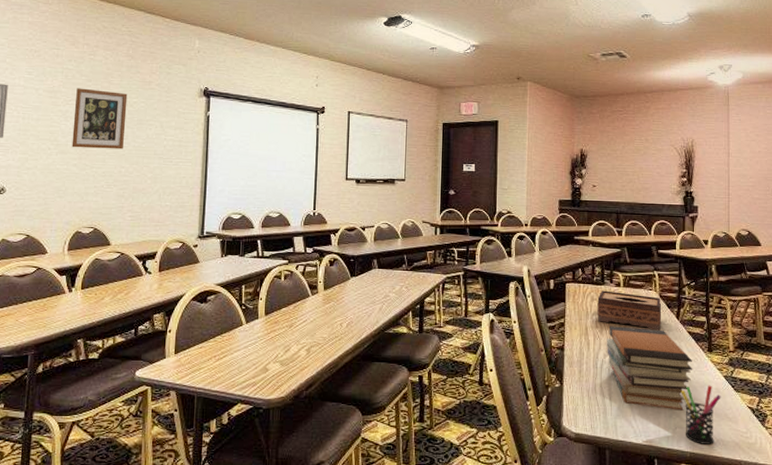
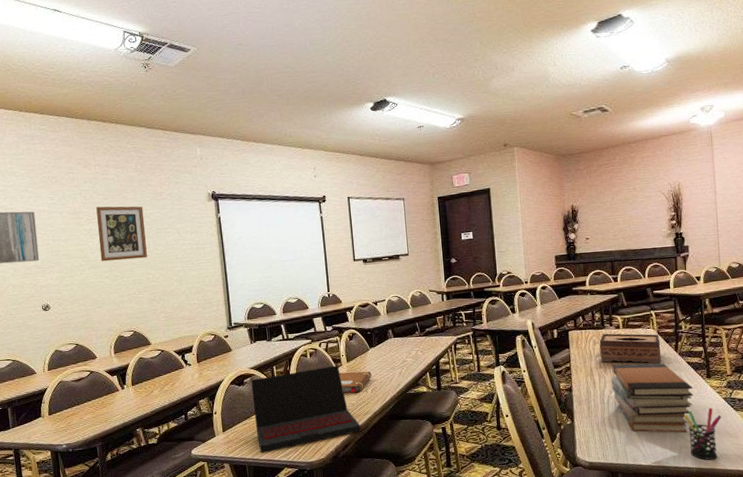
laptop: none [212,292,329,384] -> present [251,365,361,454]
notebook: none [313,300,349,326] -> present [339,371,372,394]

